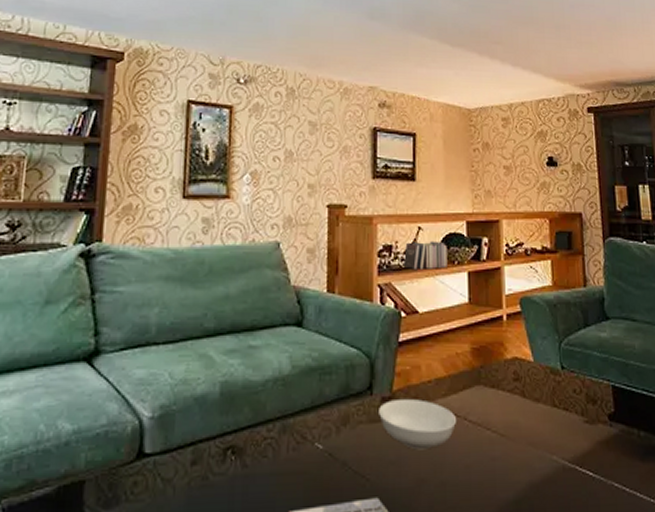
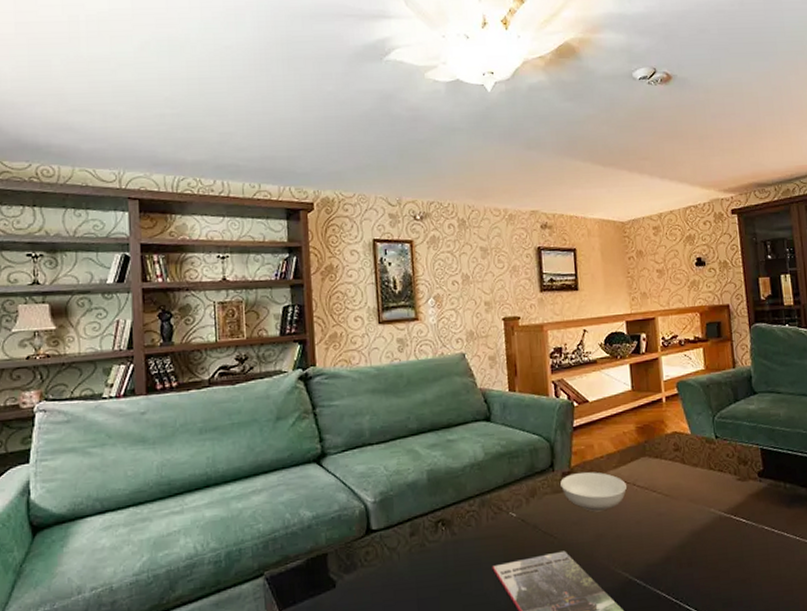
books: present [402,241,448,269] -> none [572,340,611,366]

